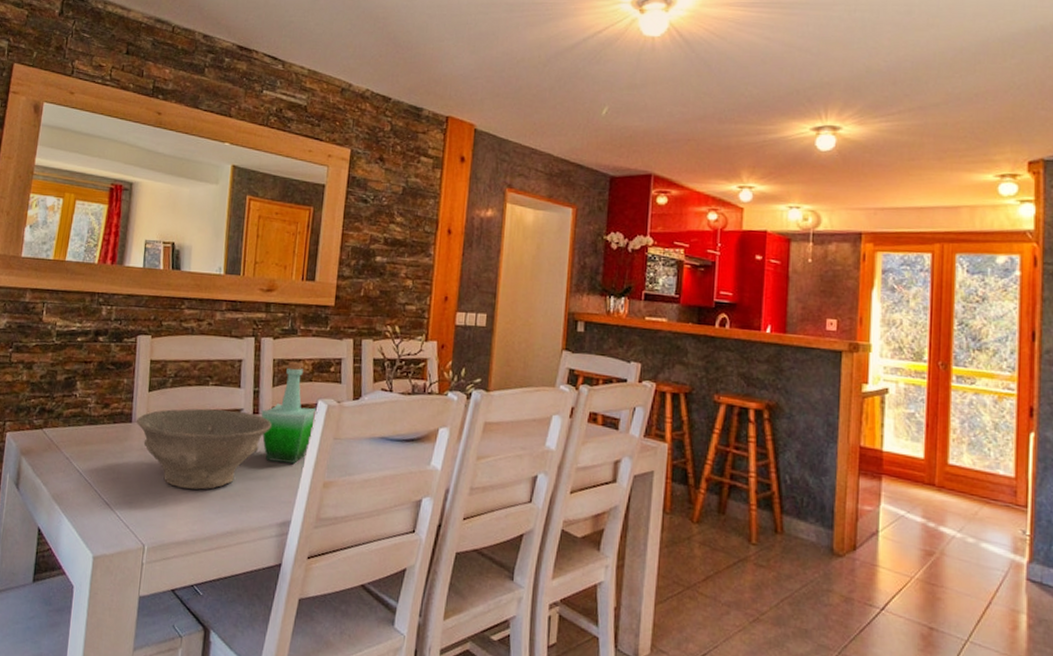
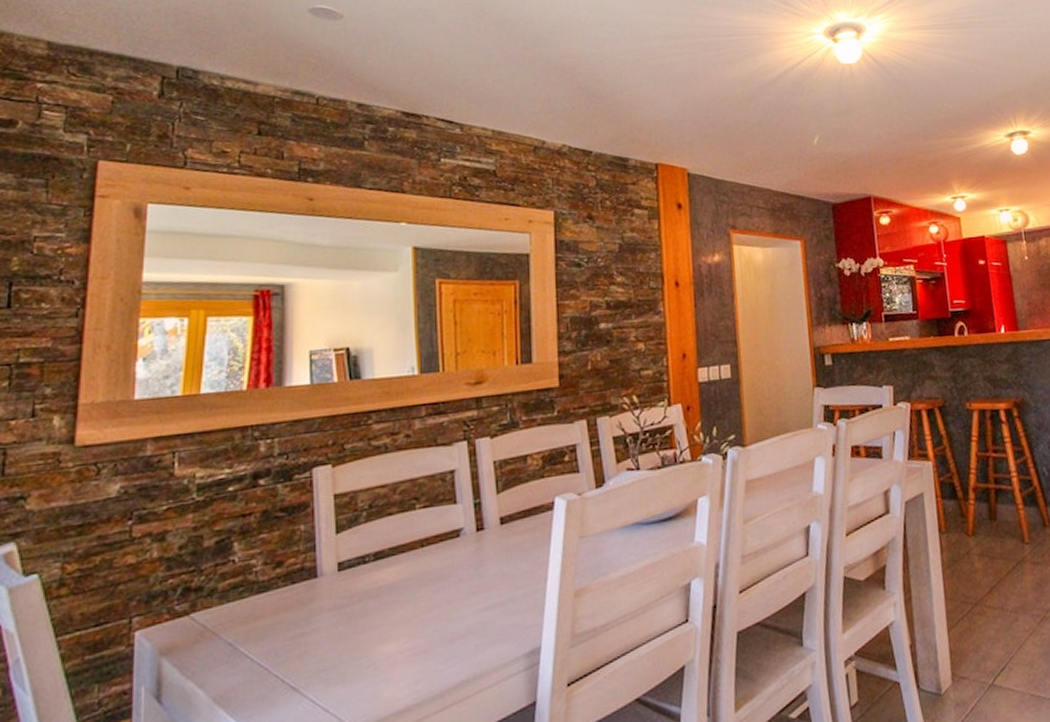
bowl: present [136,408,272,490] -> none [323,530,501,644]
bottle: present [261,361,318,464] -> none [486,458,556,583]

